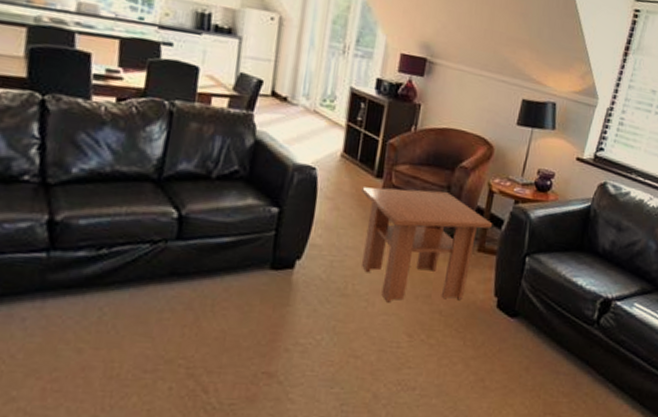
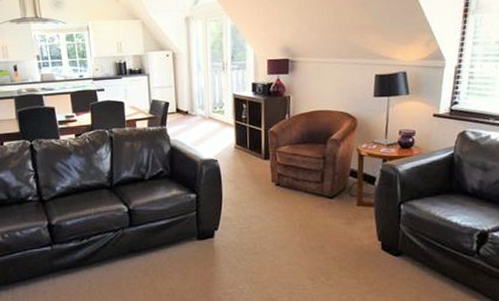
coffee table: present [361,187,493,303] -> none [255,162,367,255]

